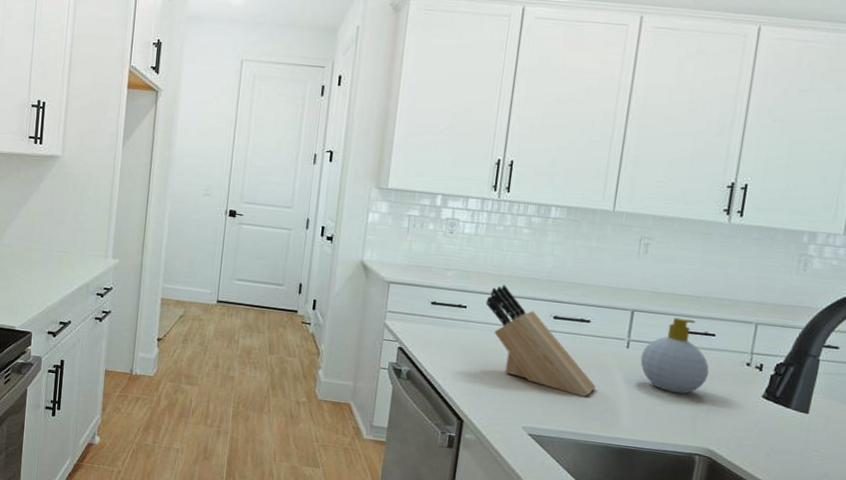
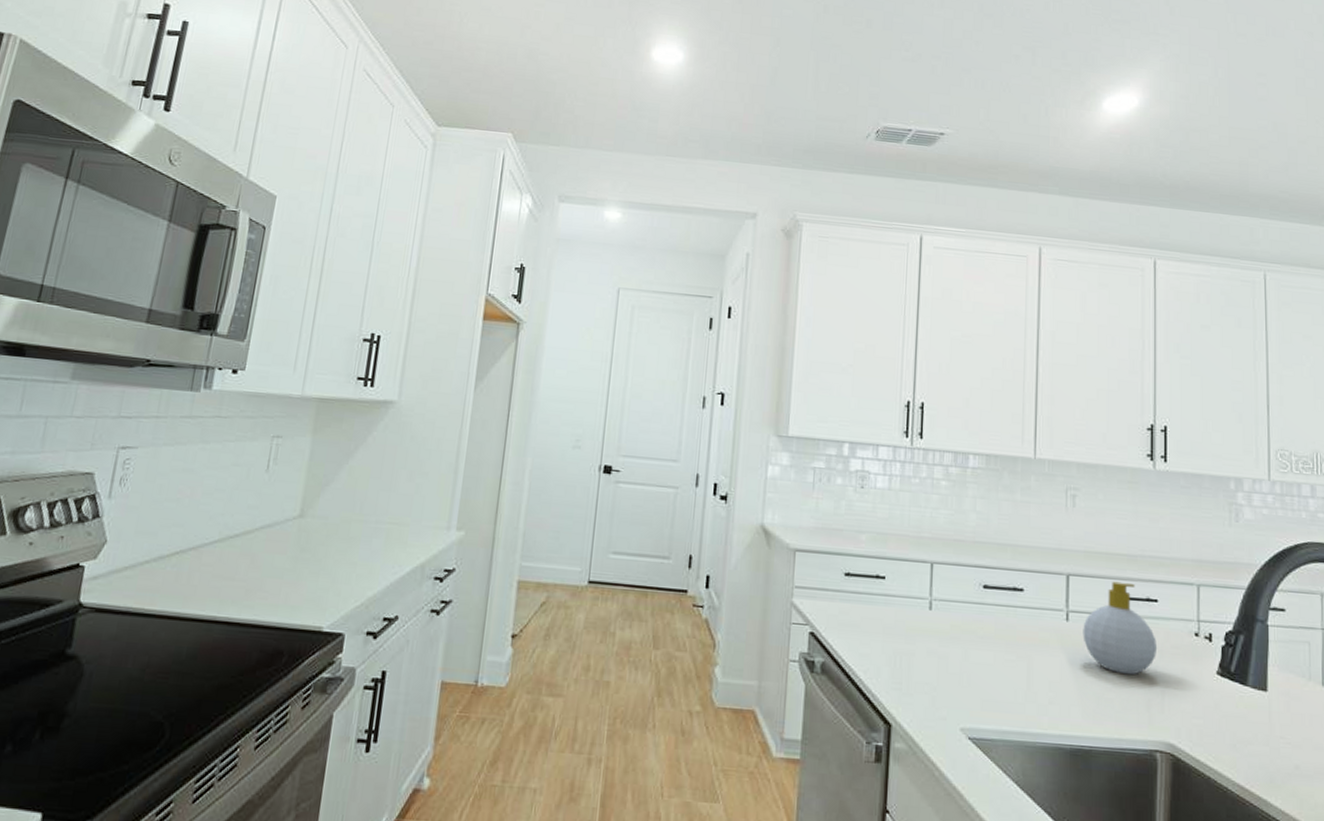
knife block: present [486,285,596,397] -> none [906,548,1038,685]

